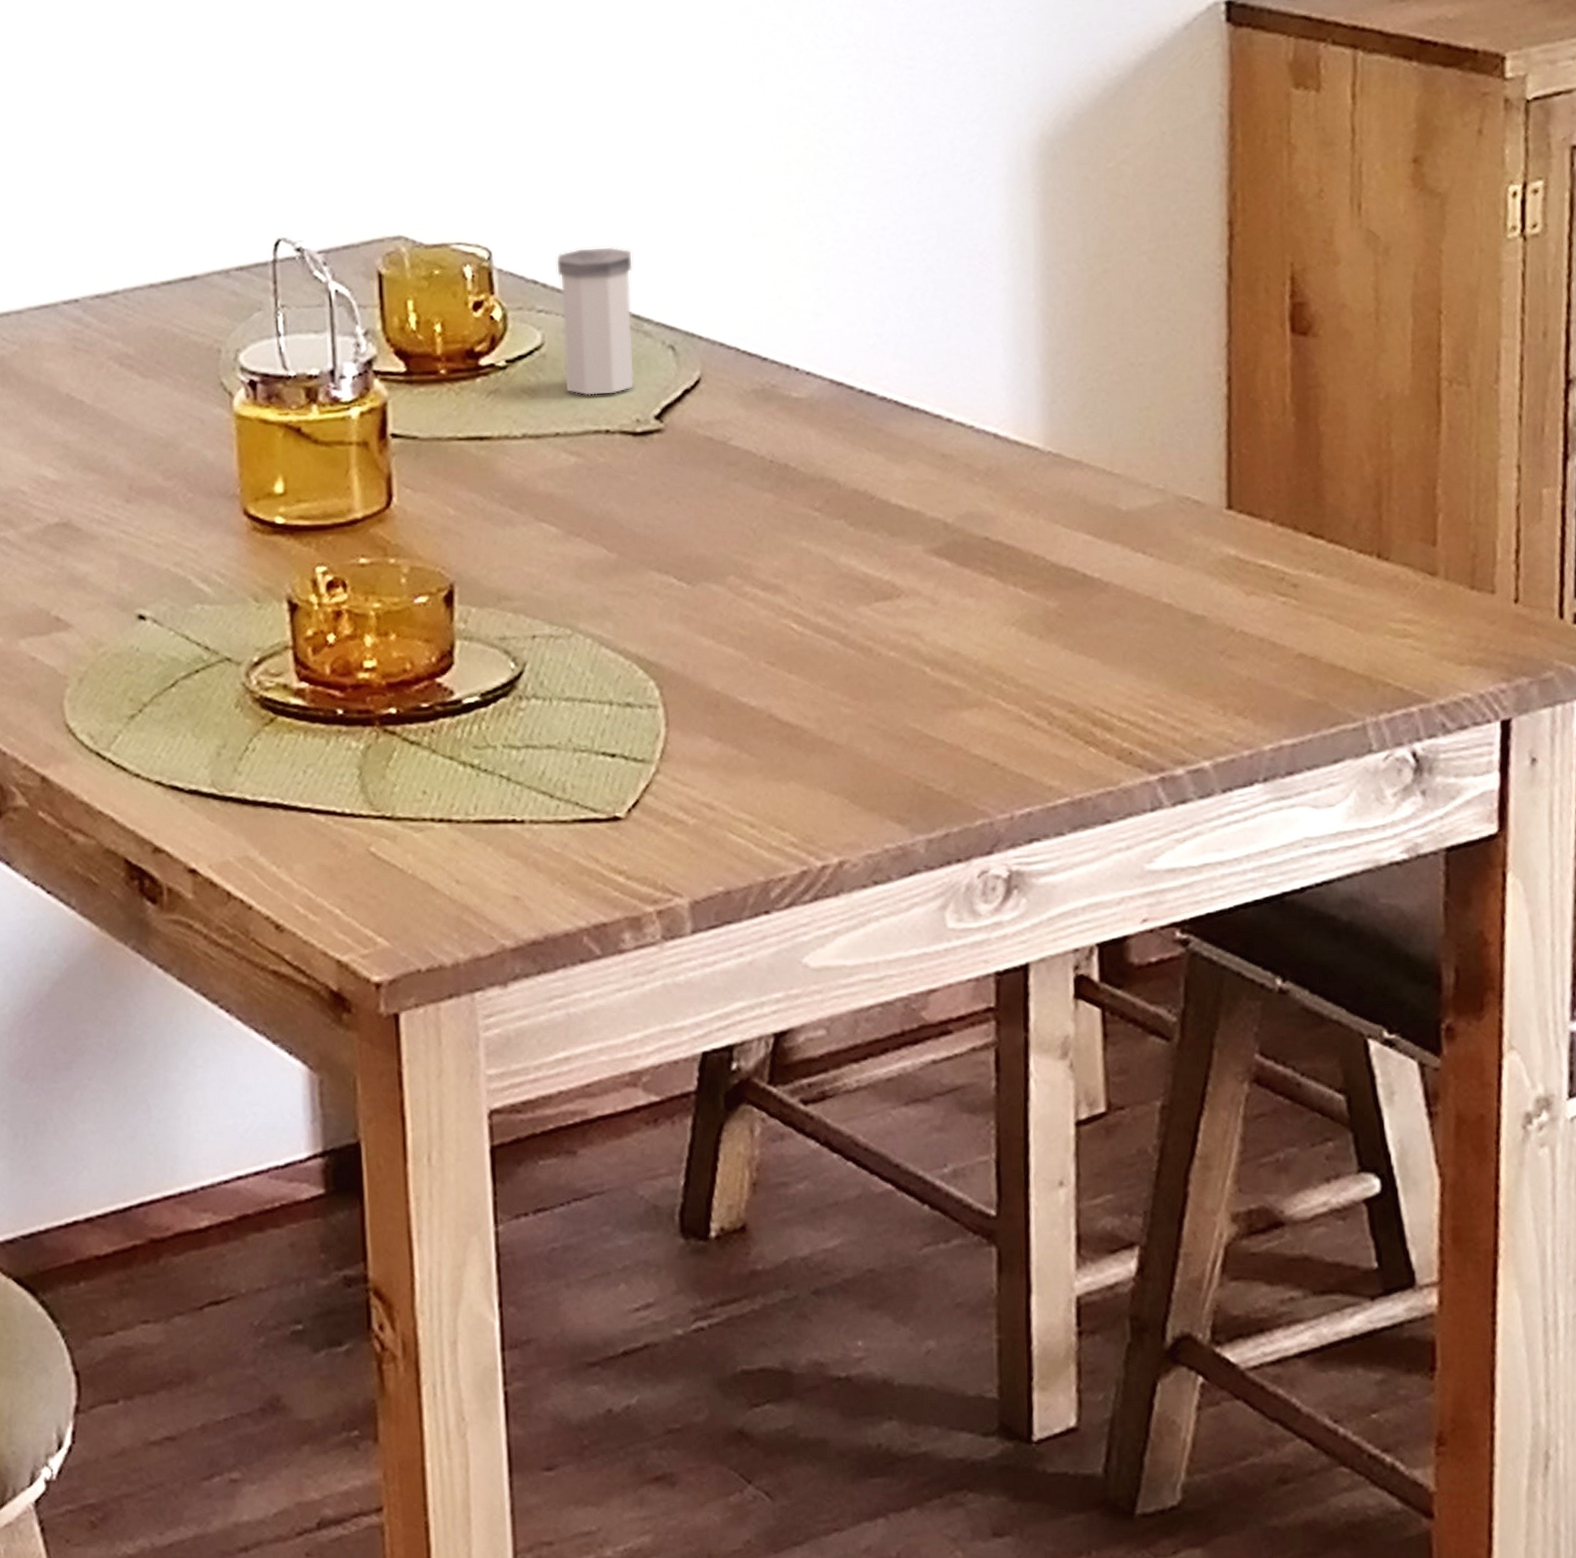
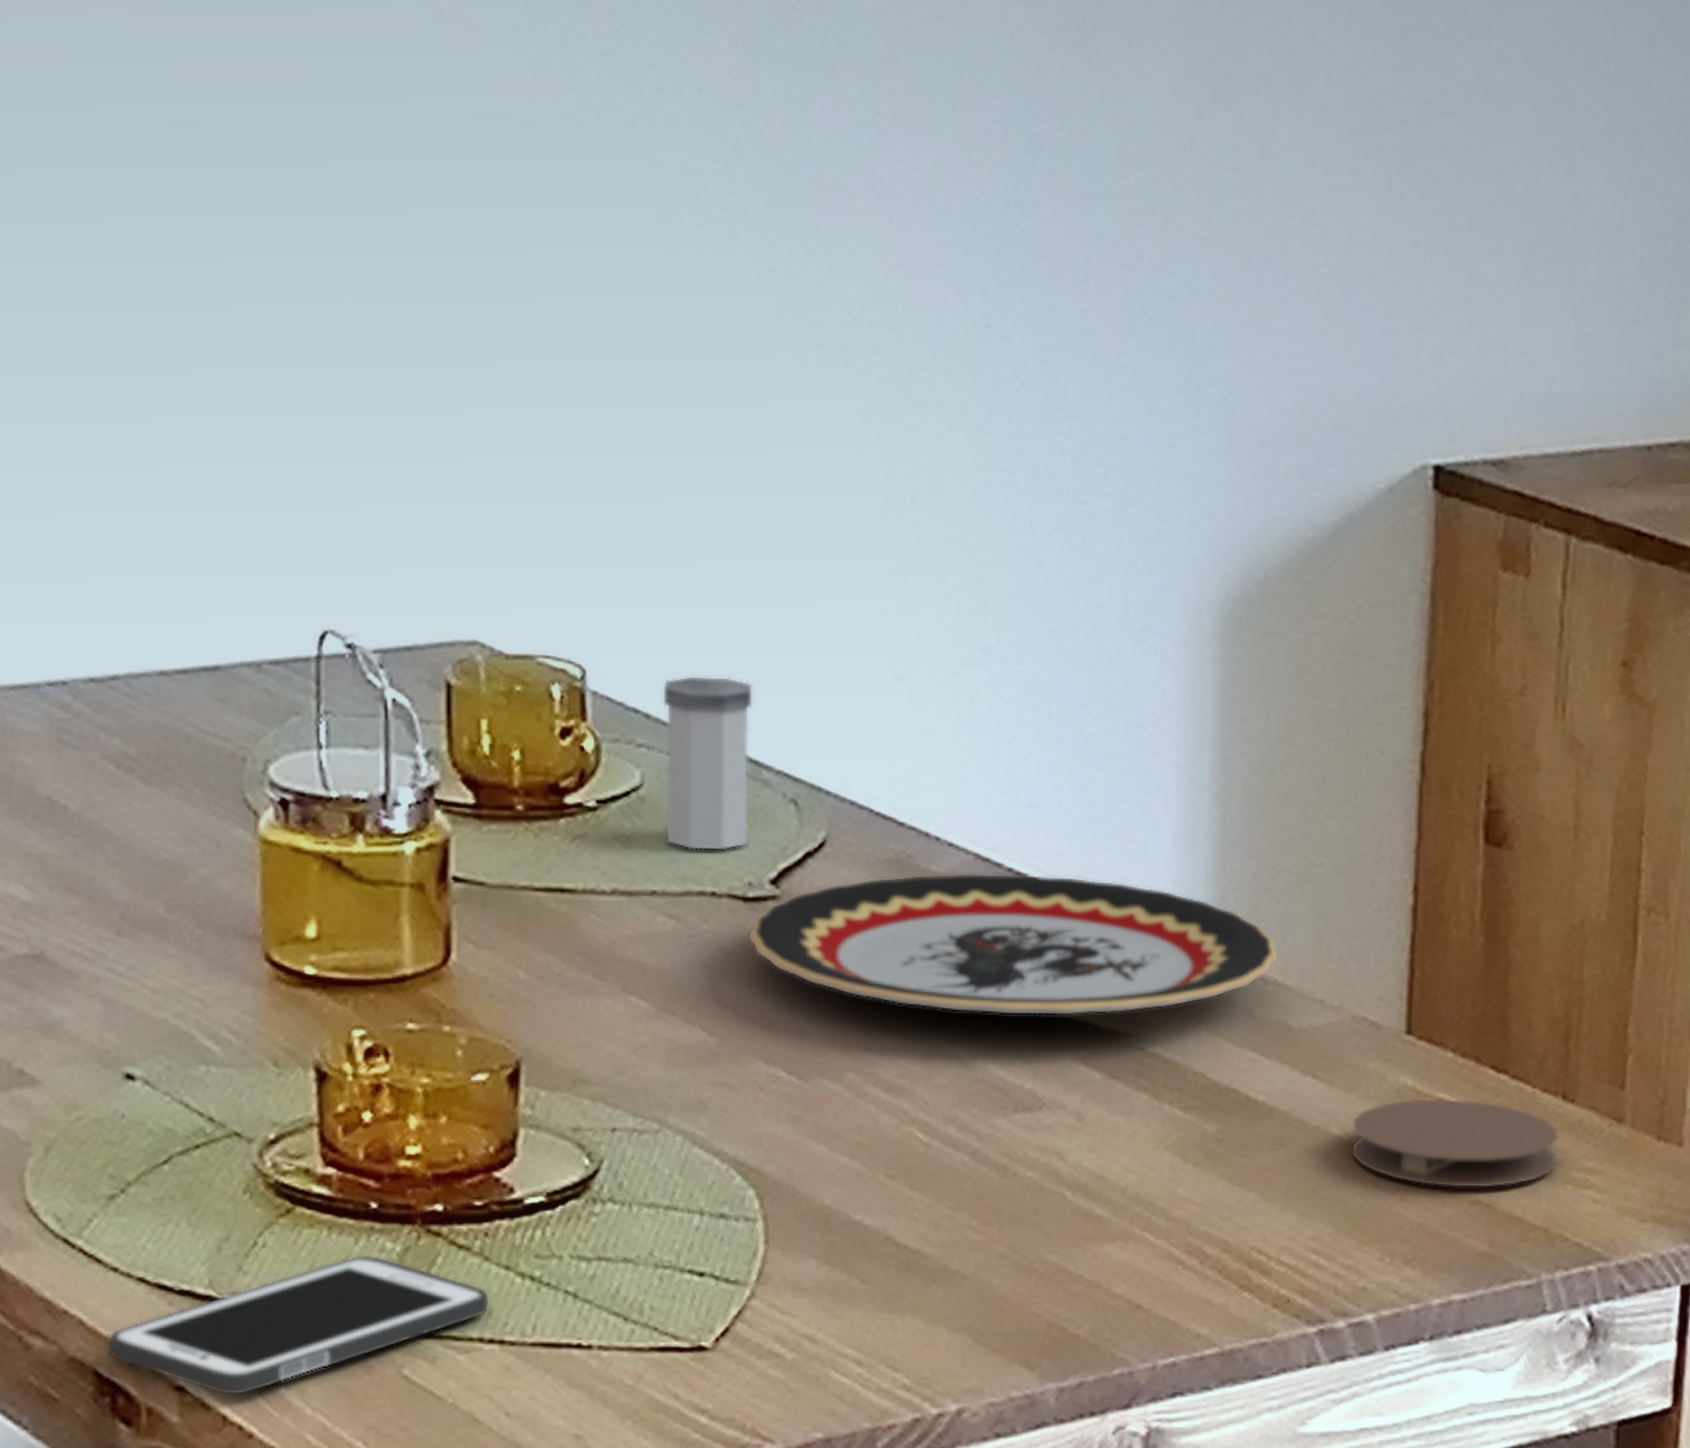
cell phone: none [133,753,439,876] -> present [107,1255,490,1396]
plate: none [638,392,1106,518] -> present [748,872,1278,1016]
coaster: none [1181,563,1376,645] -> present [1351,1098,1560,1189]

